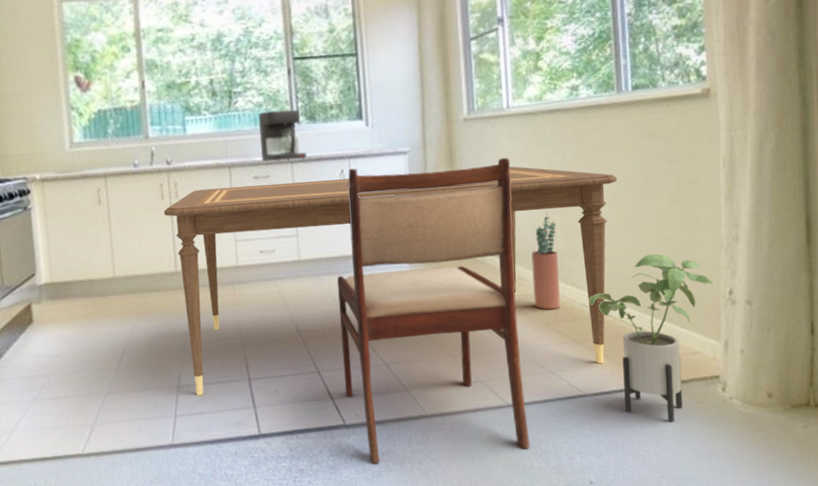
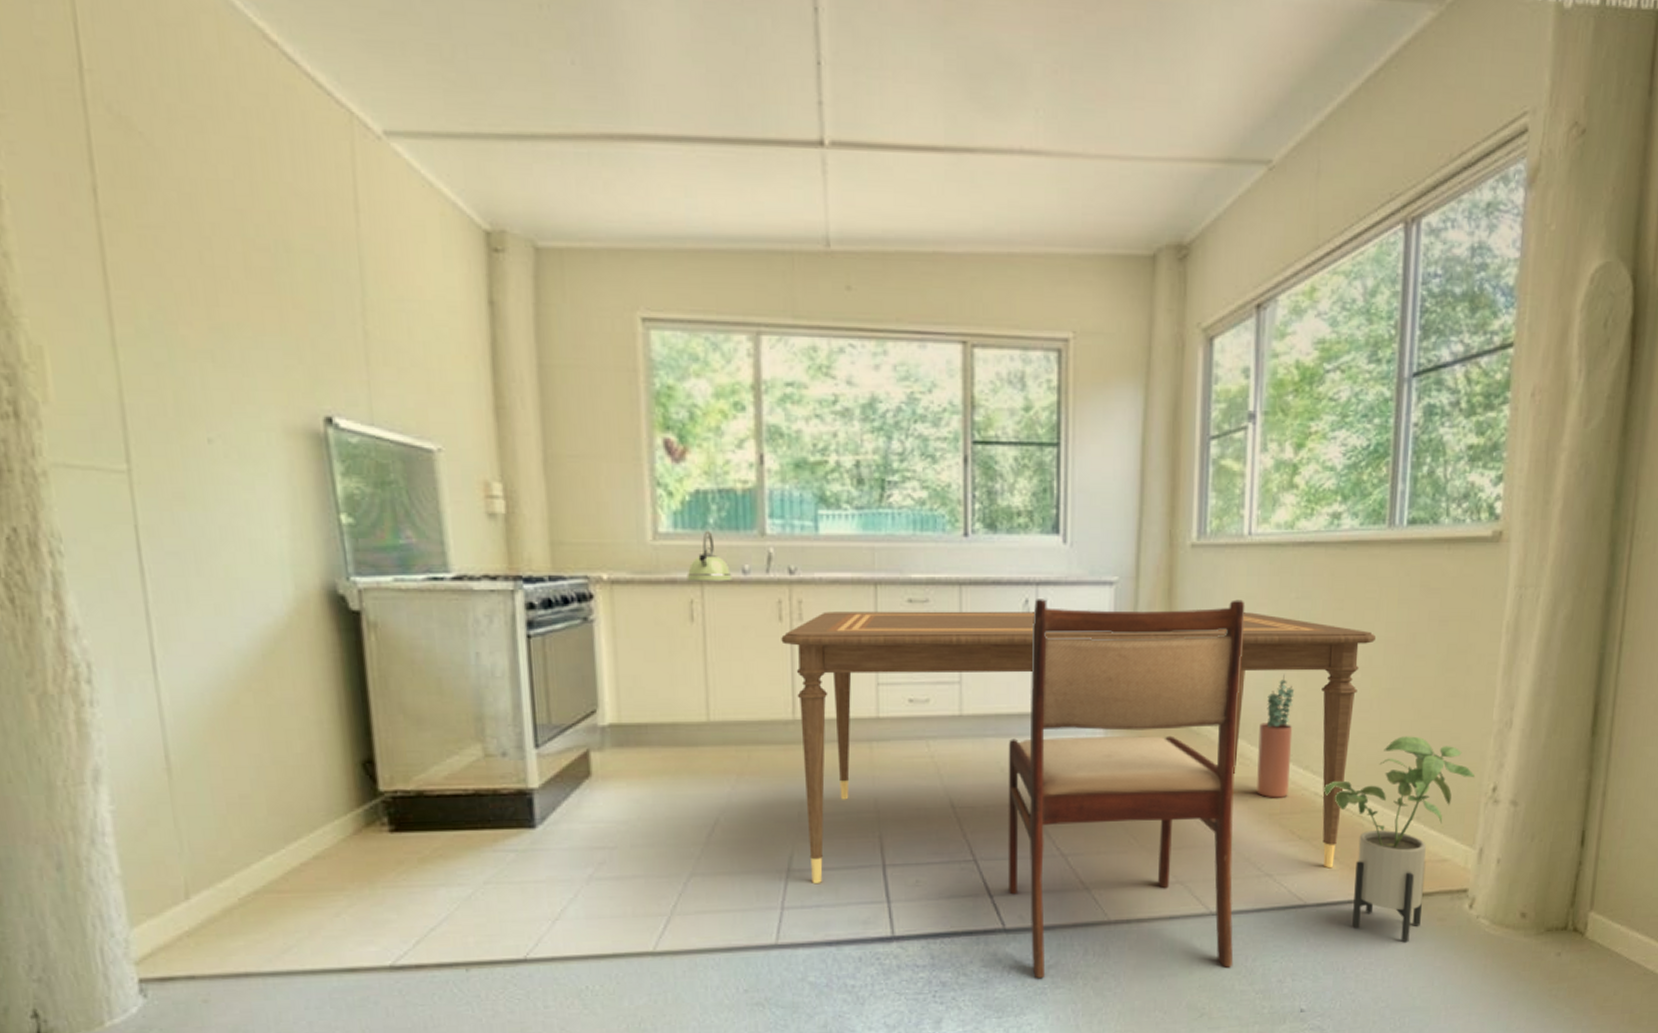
kettle: none [94,138,127,176] -> present [686,530,732,582]
coffee maker: present [259,109,307,162] -> none [919,510,982,581]

